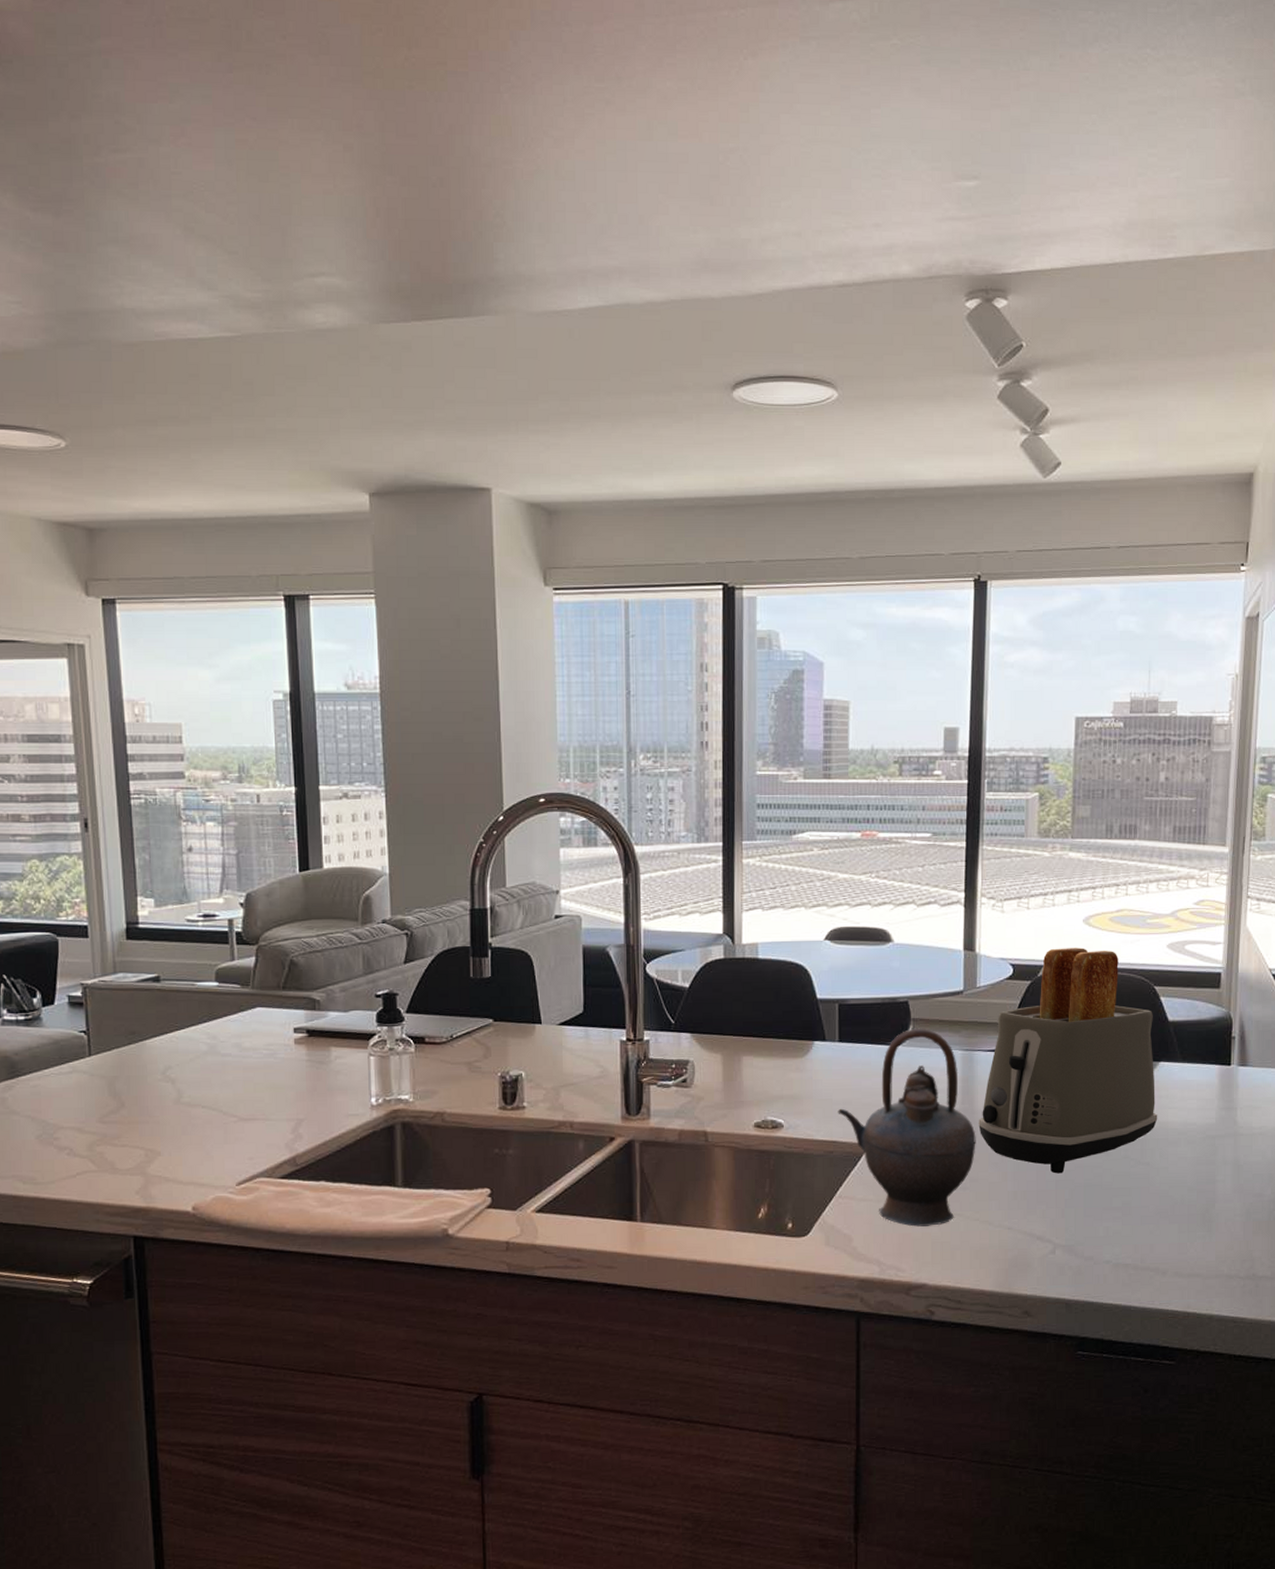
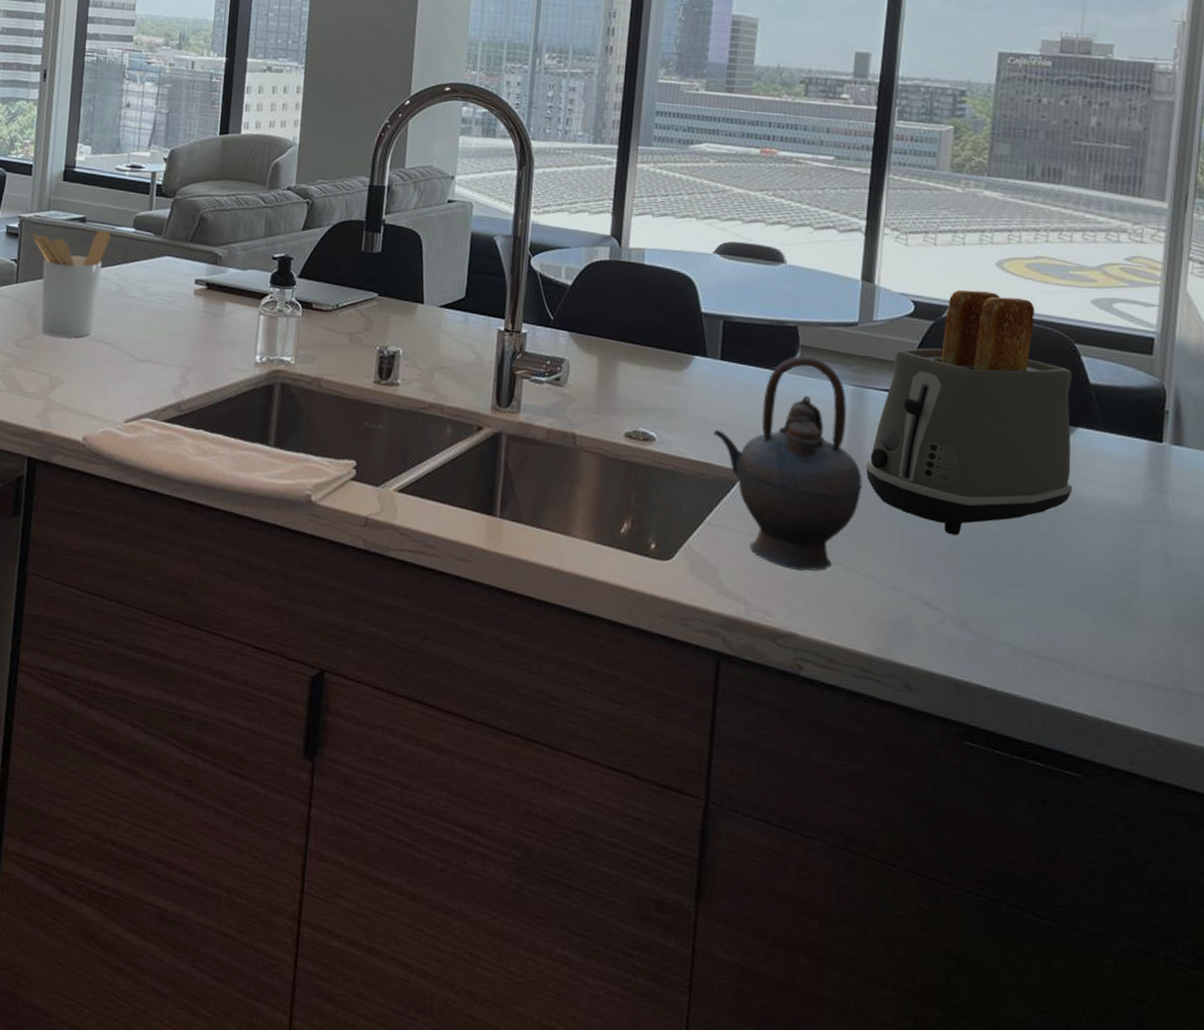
utensil holder: none [99,987,191,1107] -> present [32,229,111,338]

